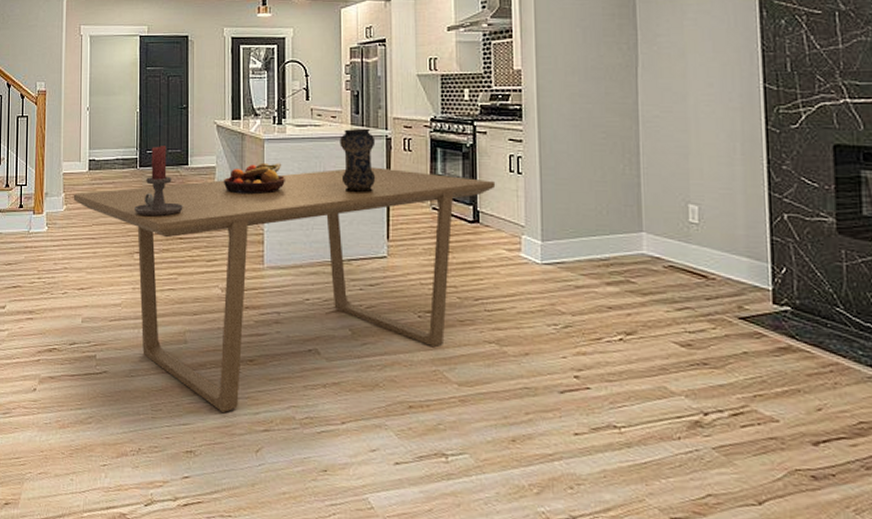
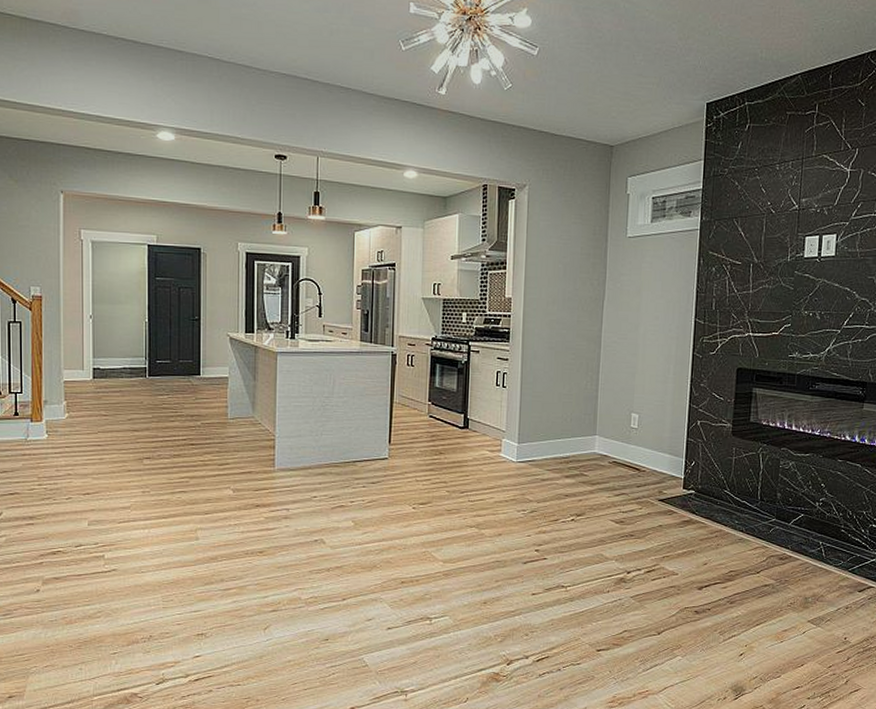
dining table: present [73,167,496,412] -> none [76,380,484,598]
candle holder: present [135,146,183,217] -> none [144,356,195,424]
fruit bowl: present [223,162,285,195] -> none [235,374,297,404]
vase: present [340,128,376,193] -> none [349,344,382,403]

